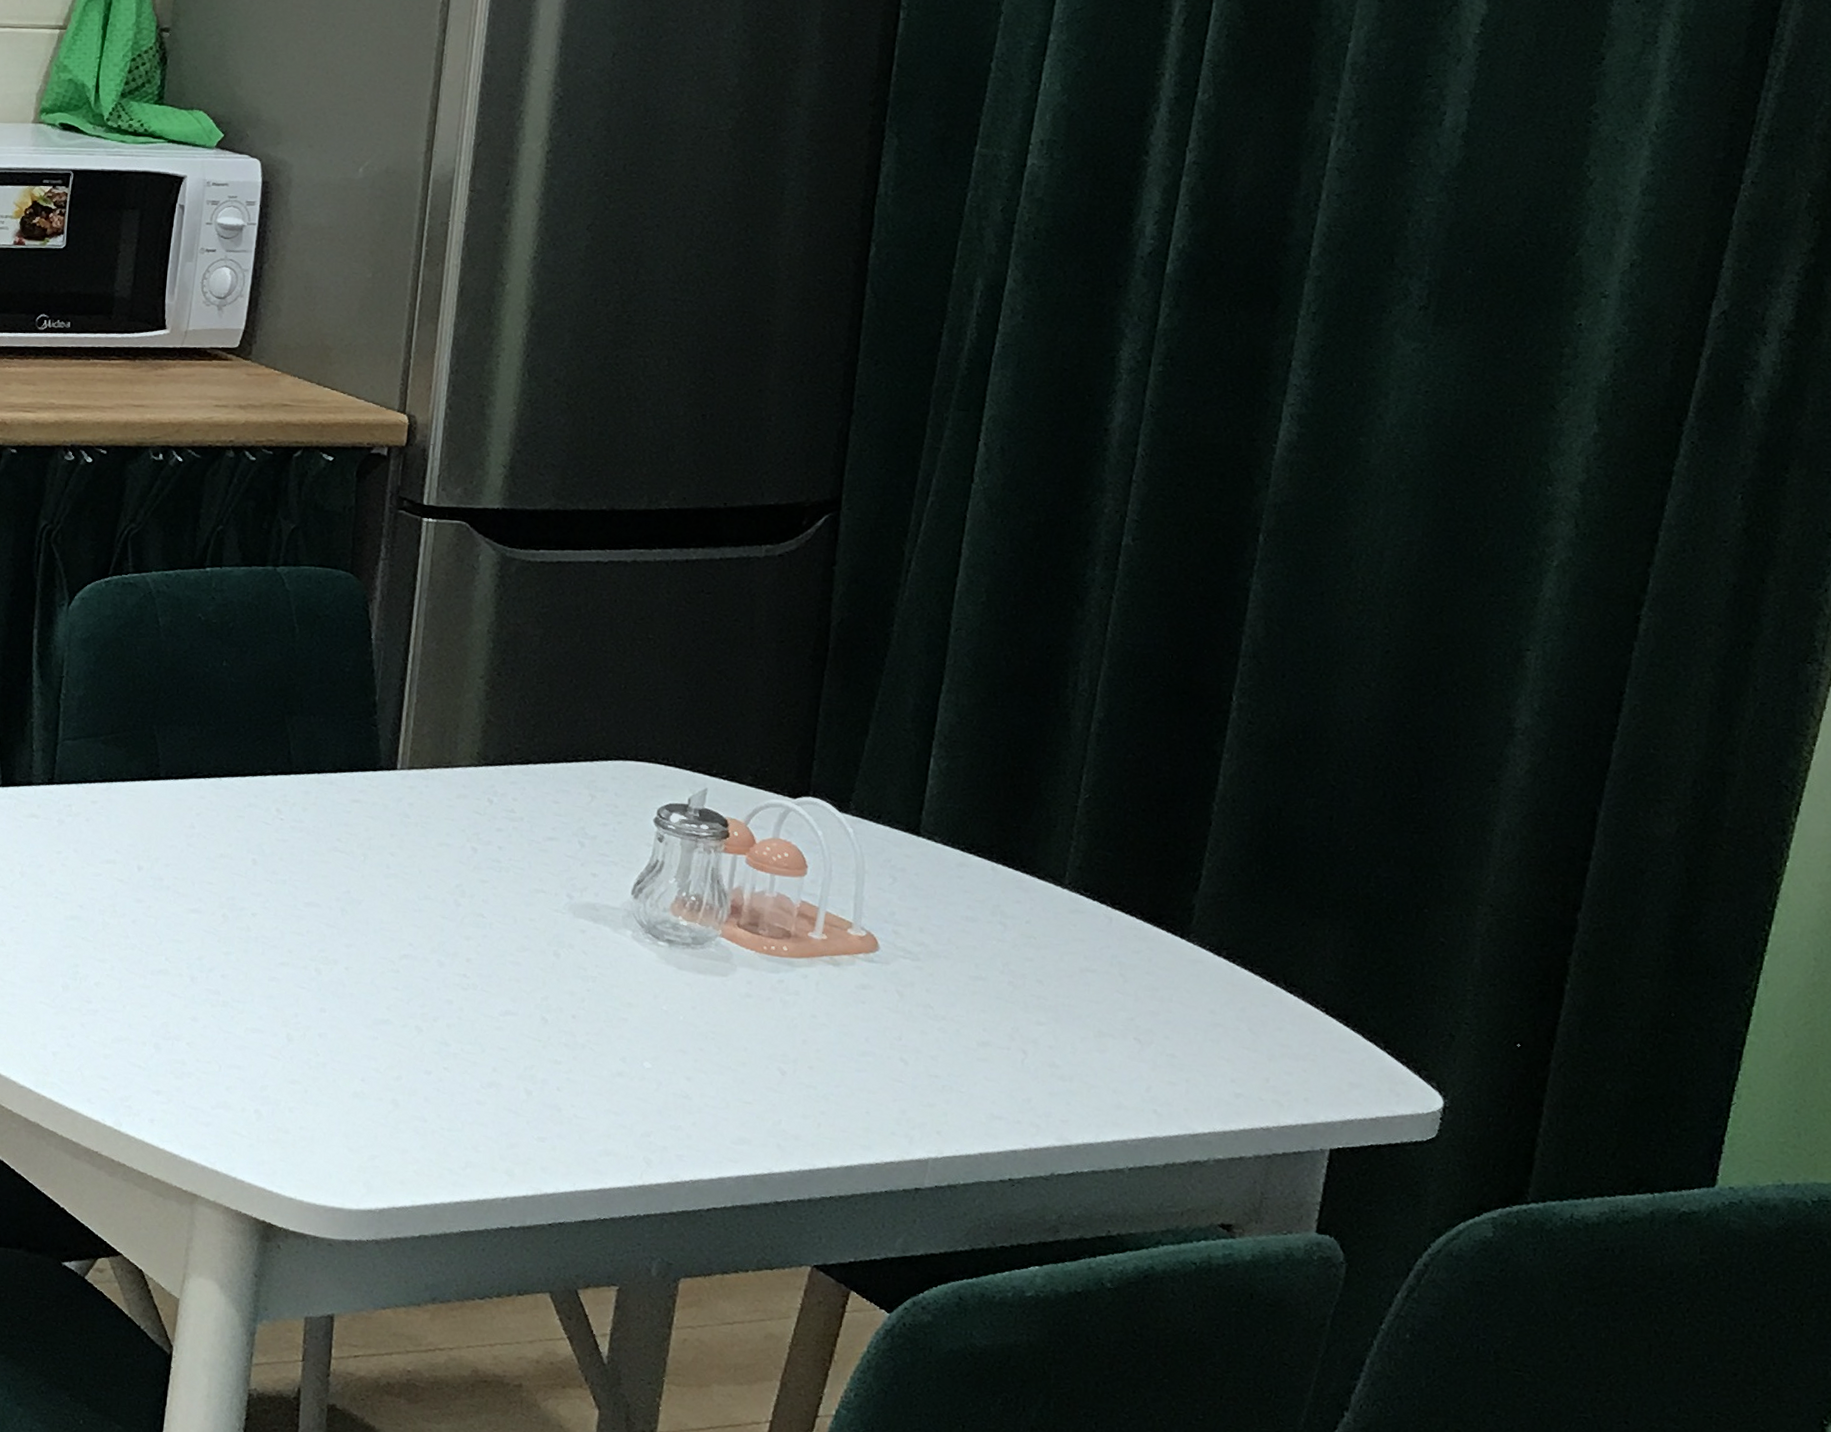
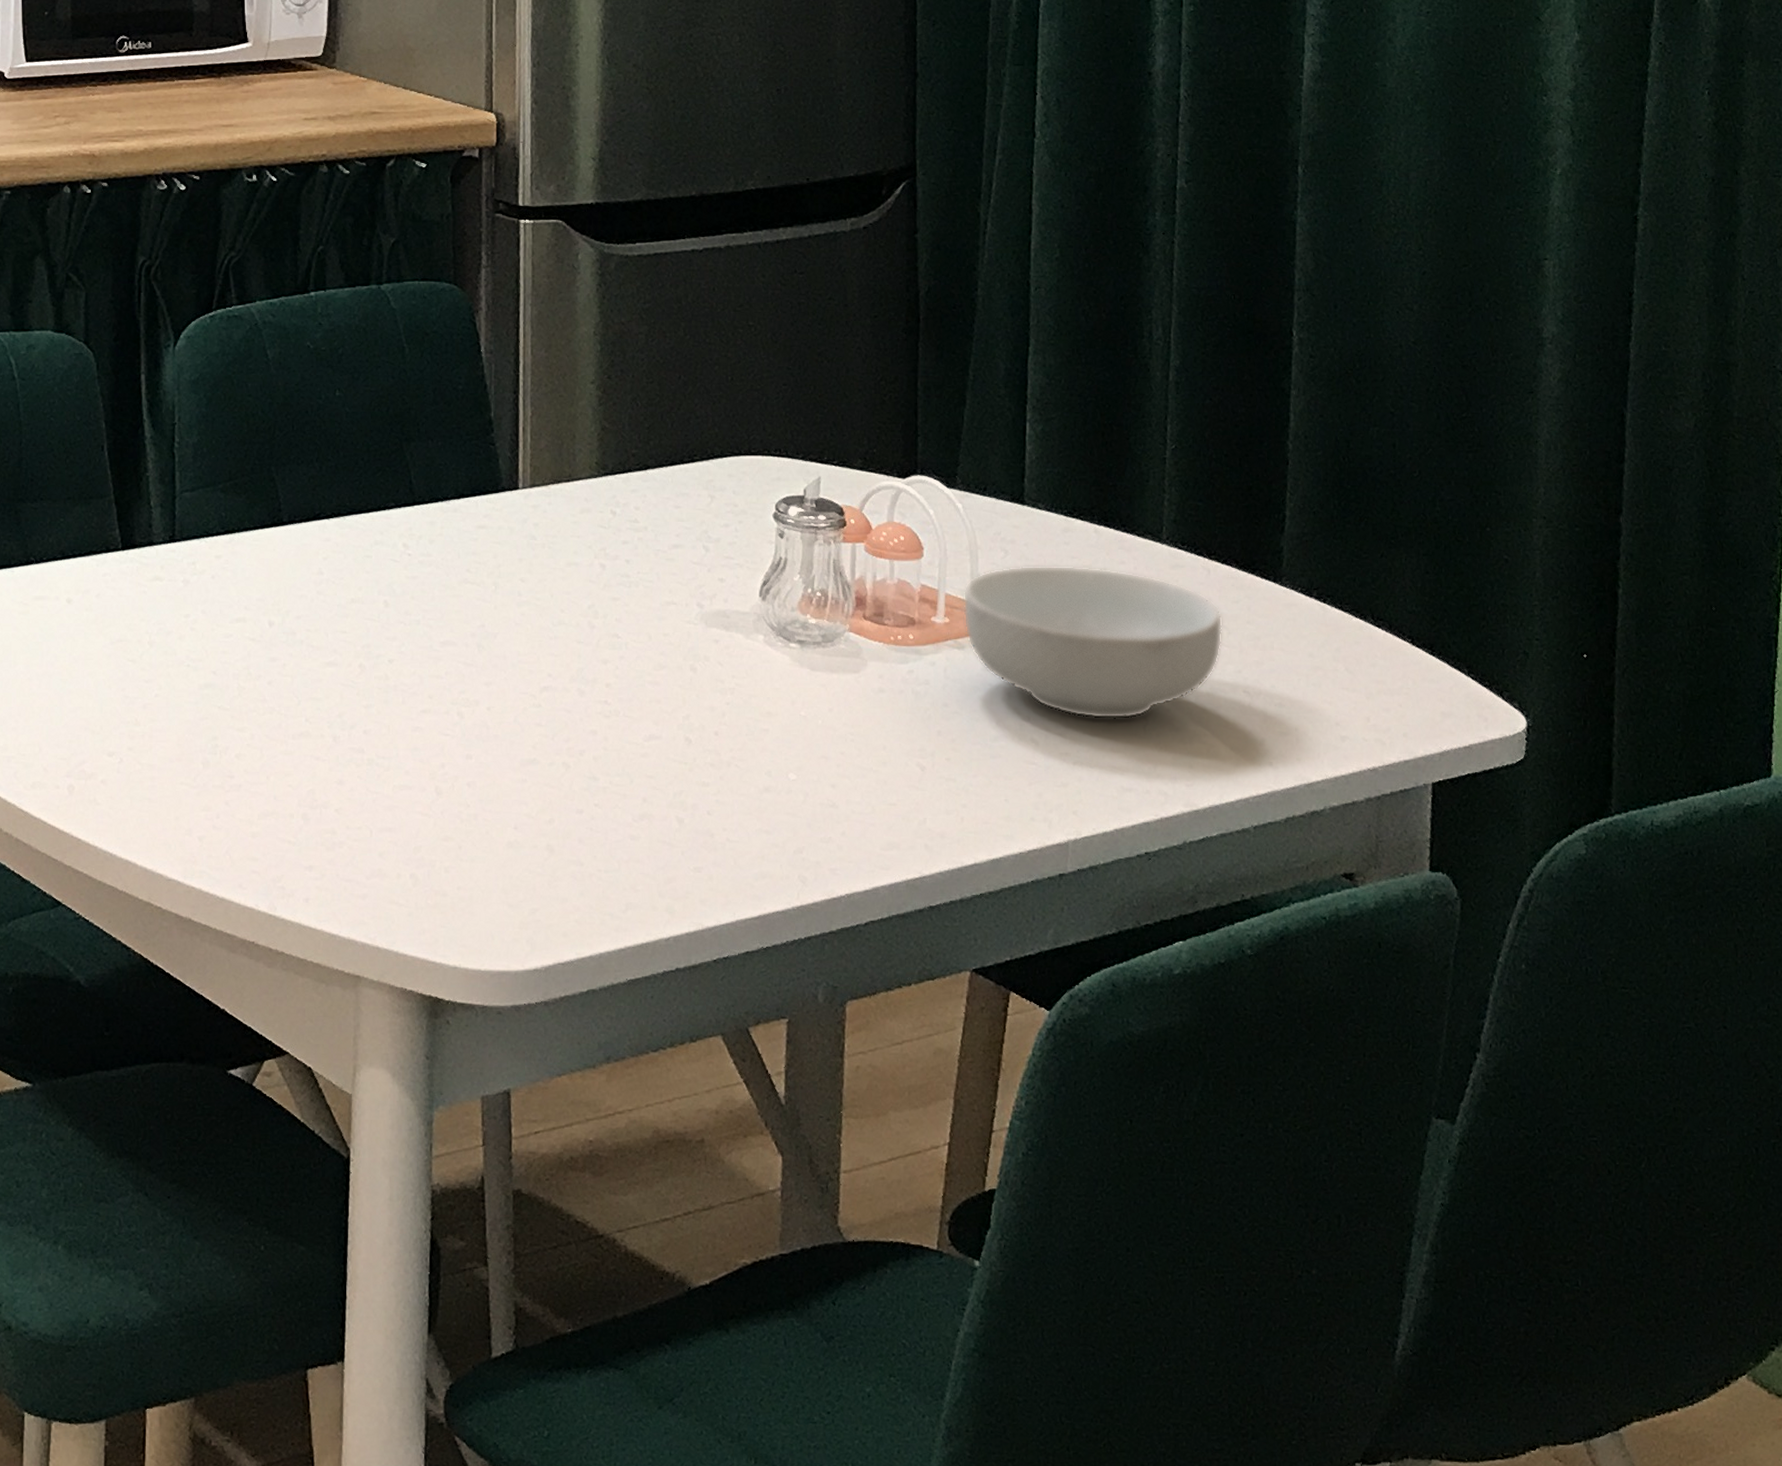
cereal bowl: none [842,893,1120,1051] -> present [963,566,1223,719]

